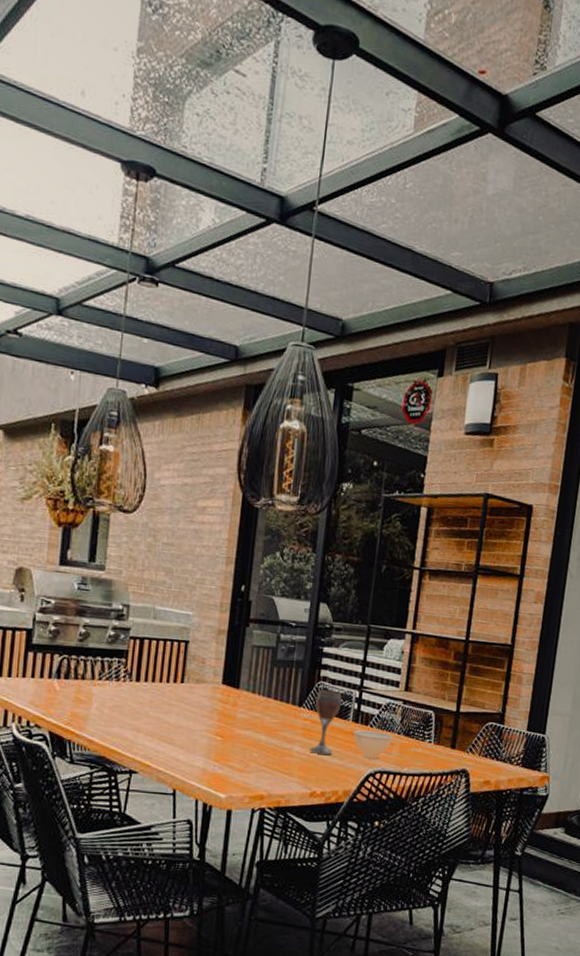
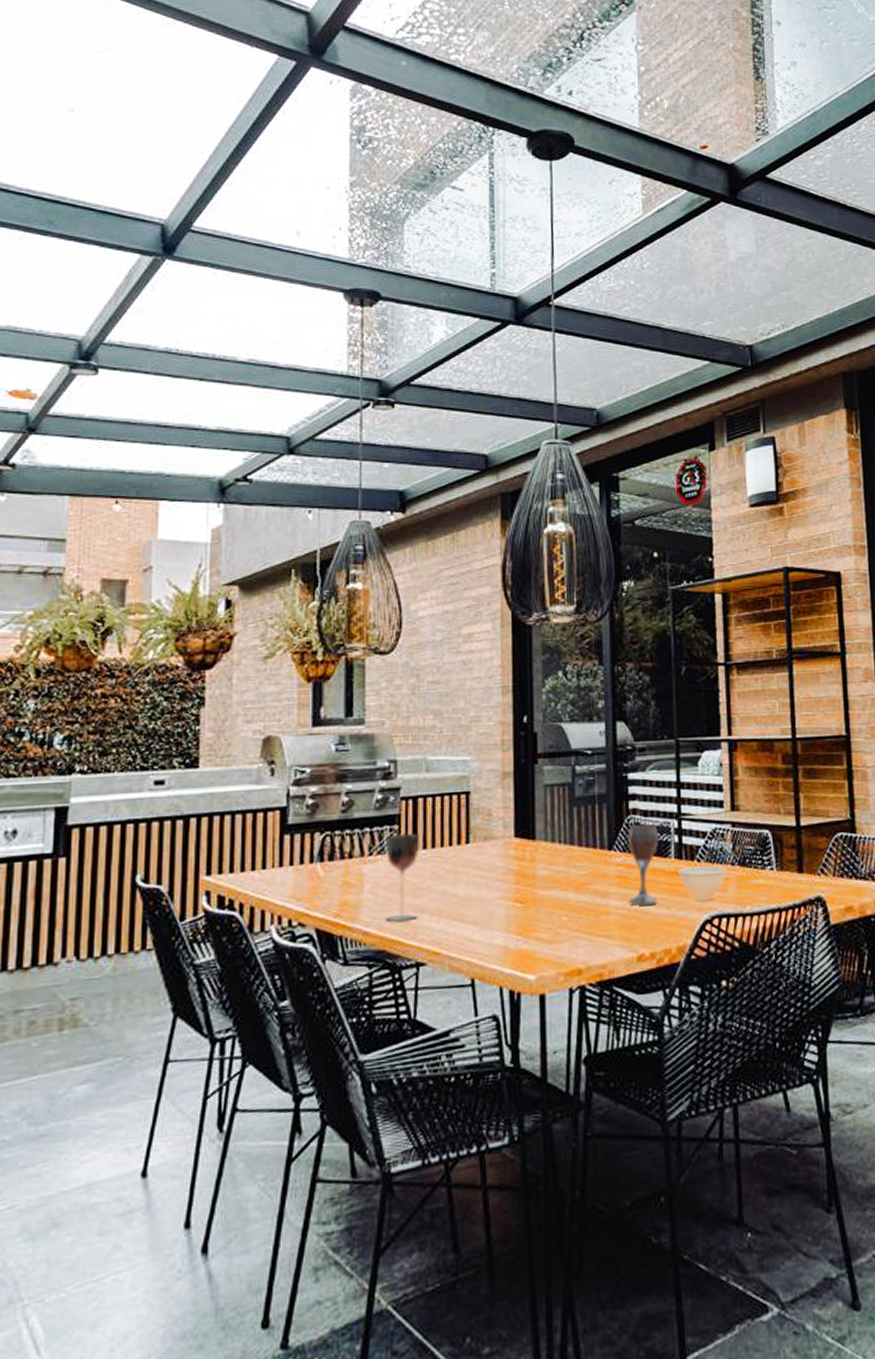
wineglass: none [107,666,142,737] -> present [384,833,419,922]

